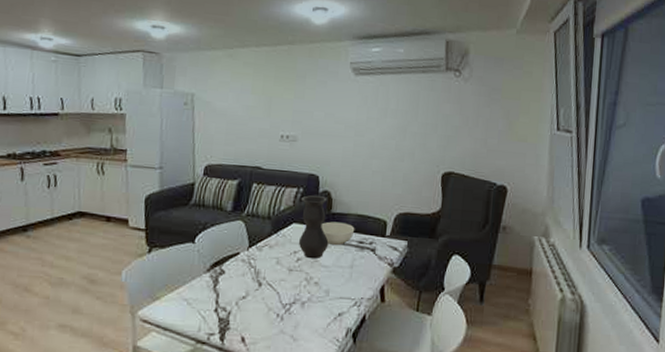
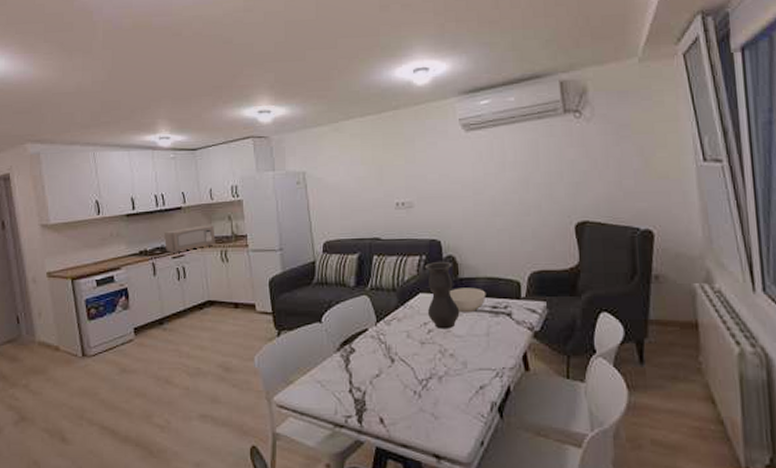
microwave: none [36,134,93,160] -> present [163,225,215,253]

